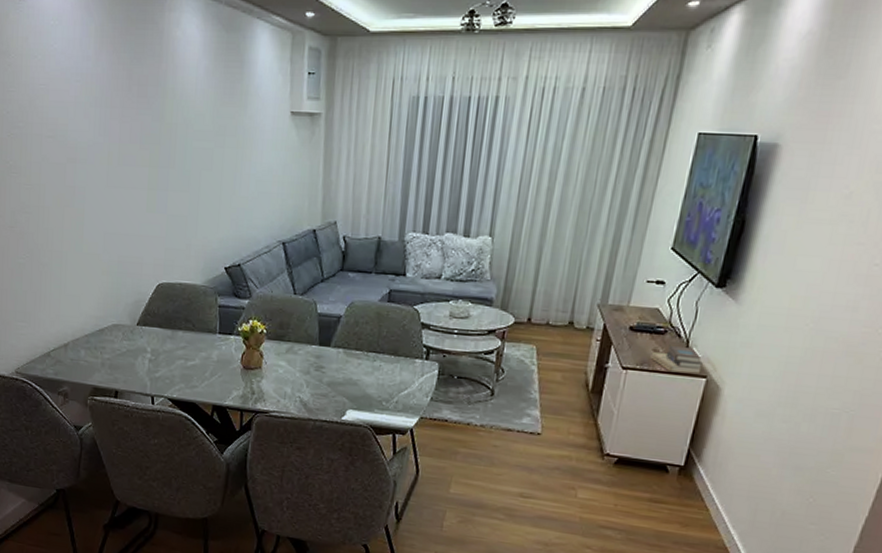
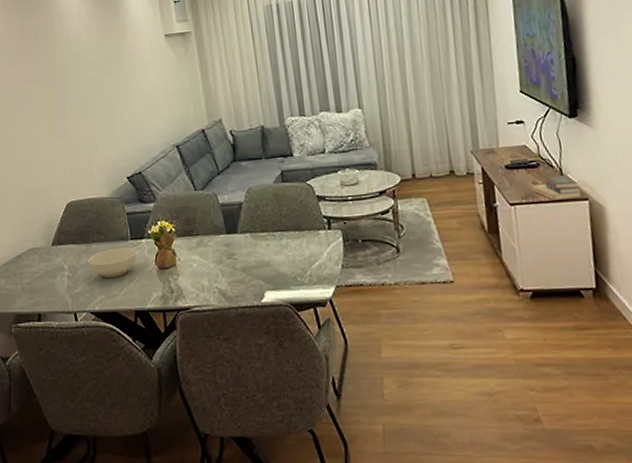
bowl: none [171,339,223,369] -> present [87,247,136,279]

